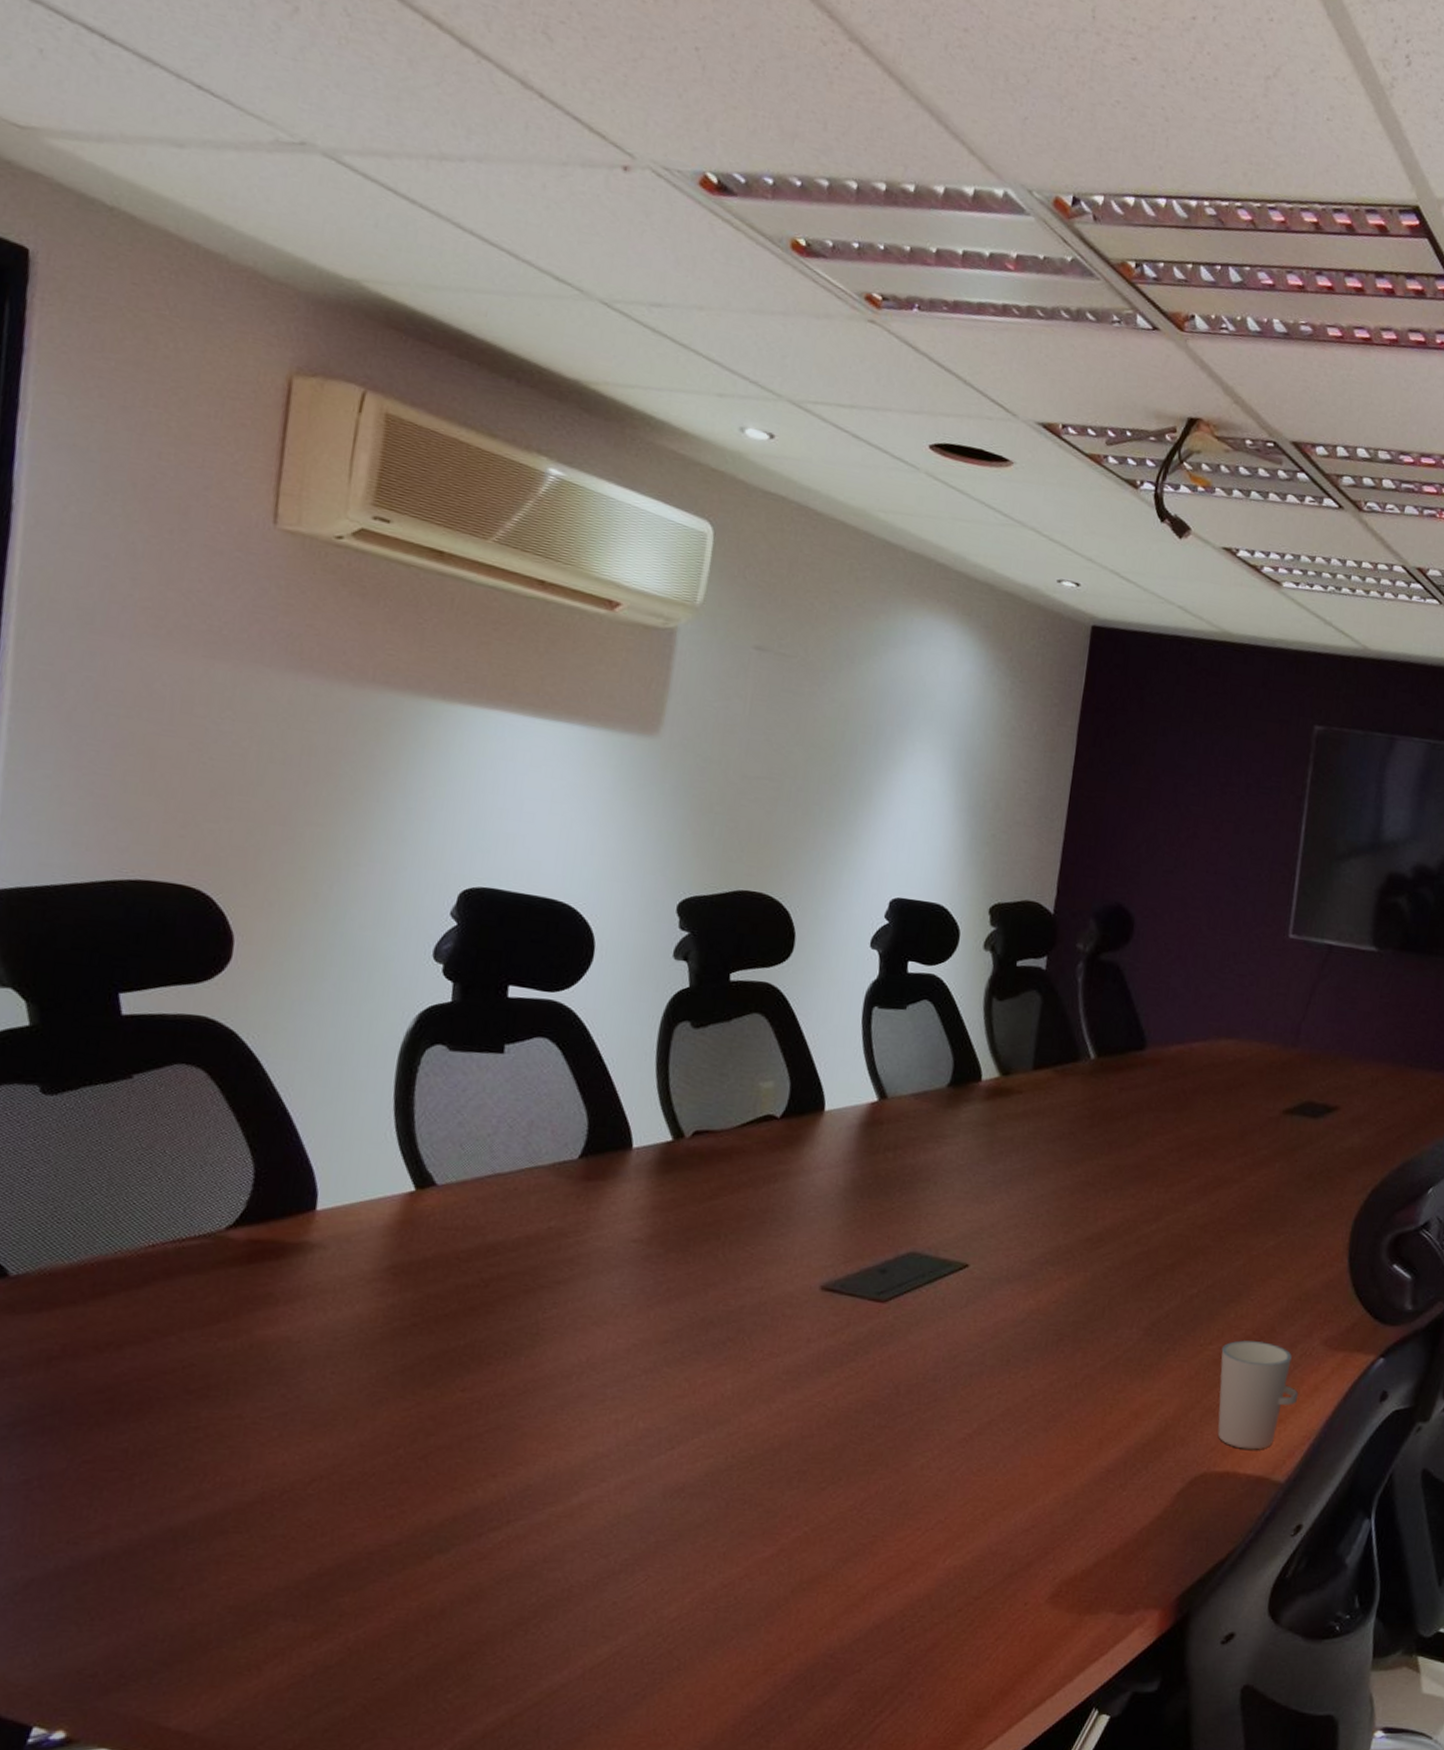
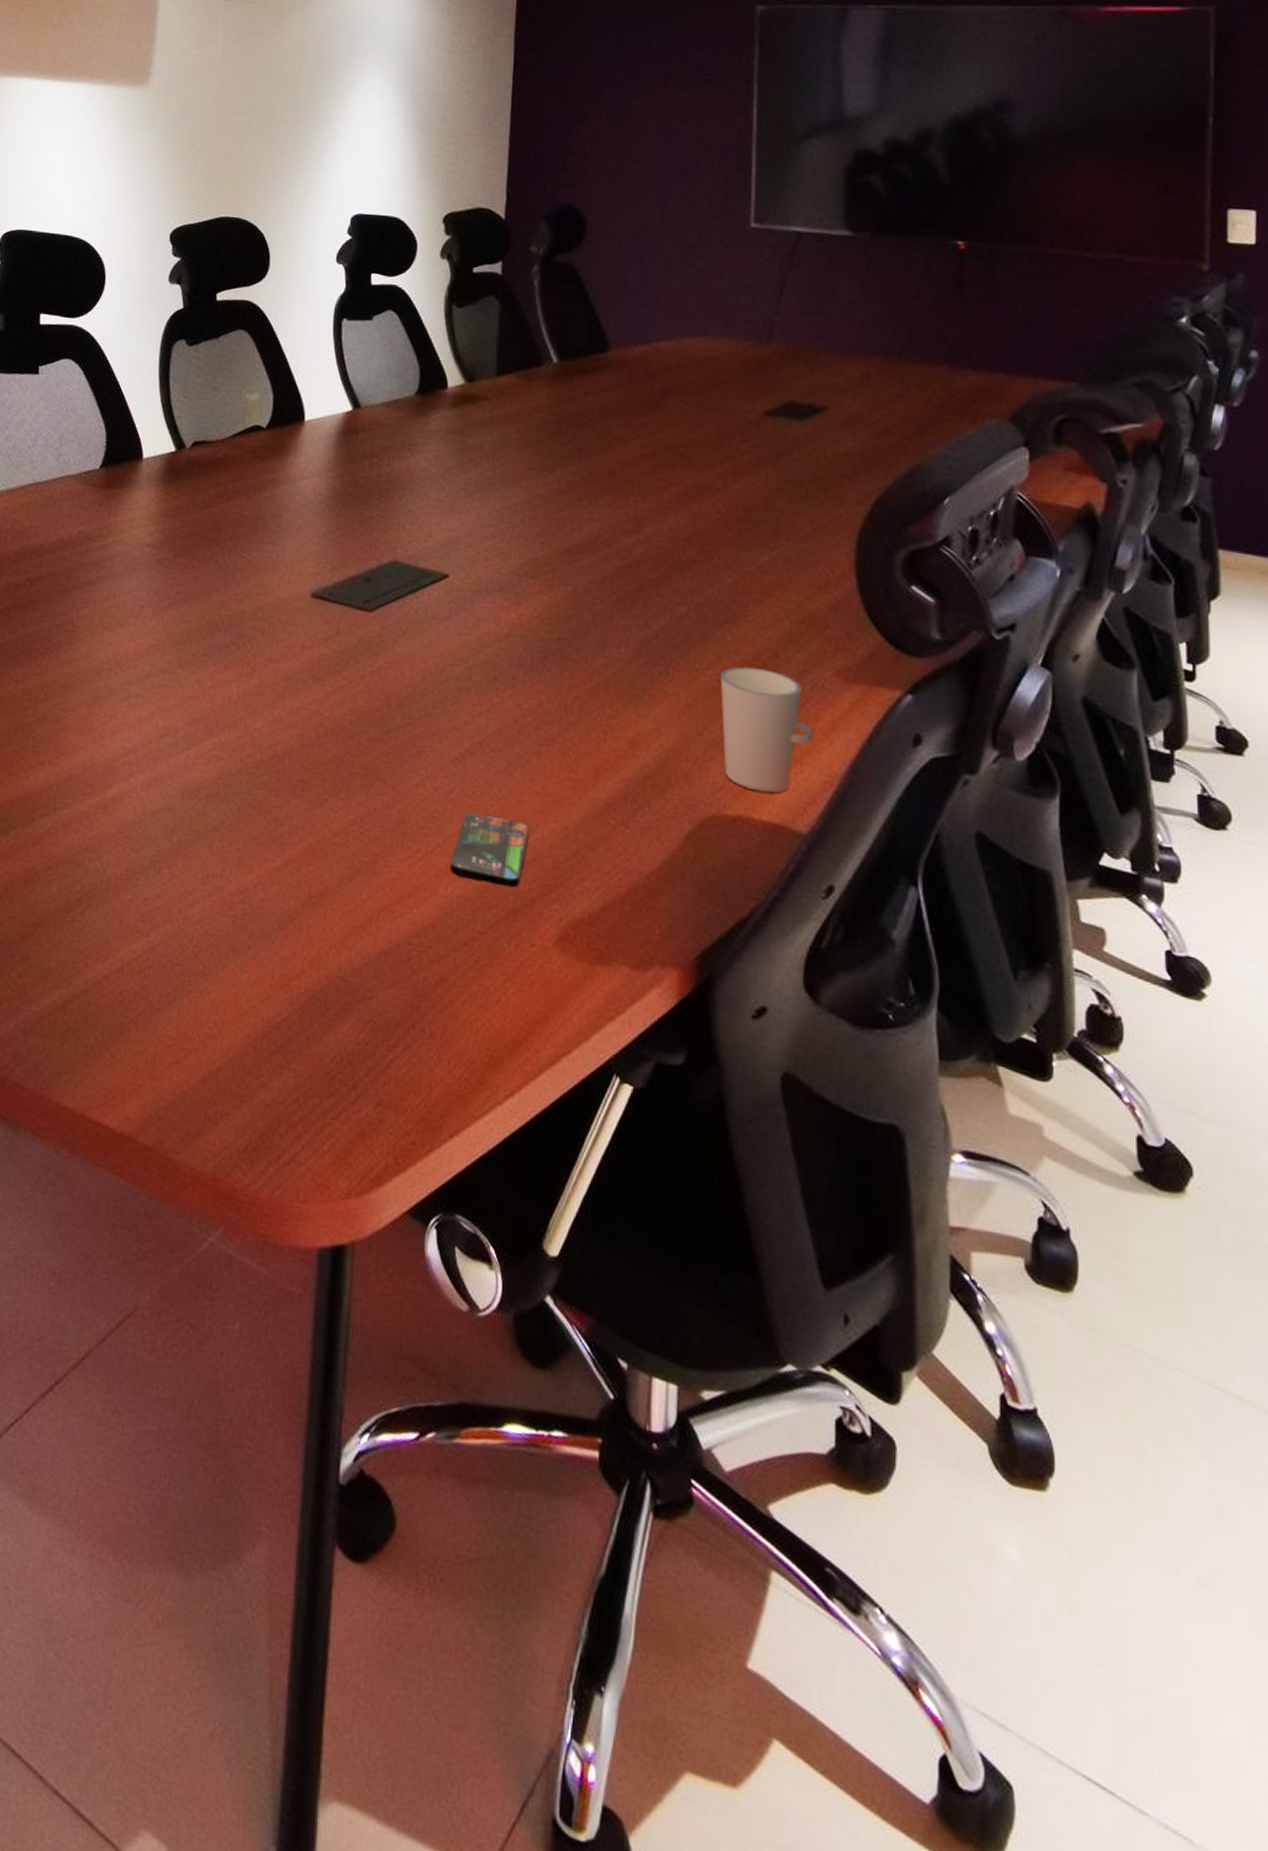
smartphone: none [950,1488,1033,1554] -> present [450,812,531,888]

